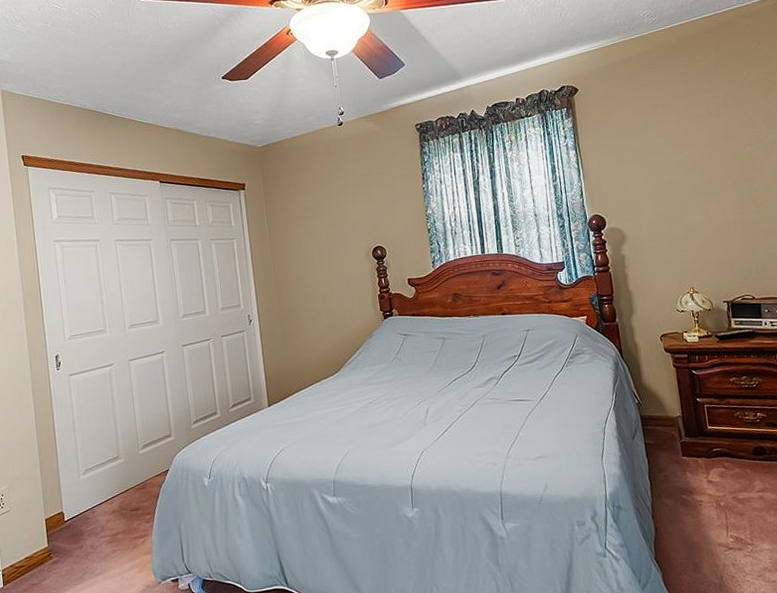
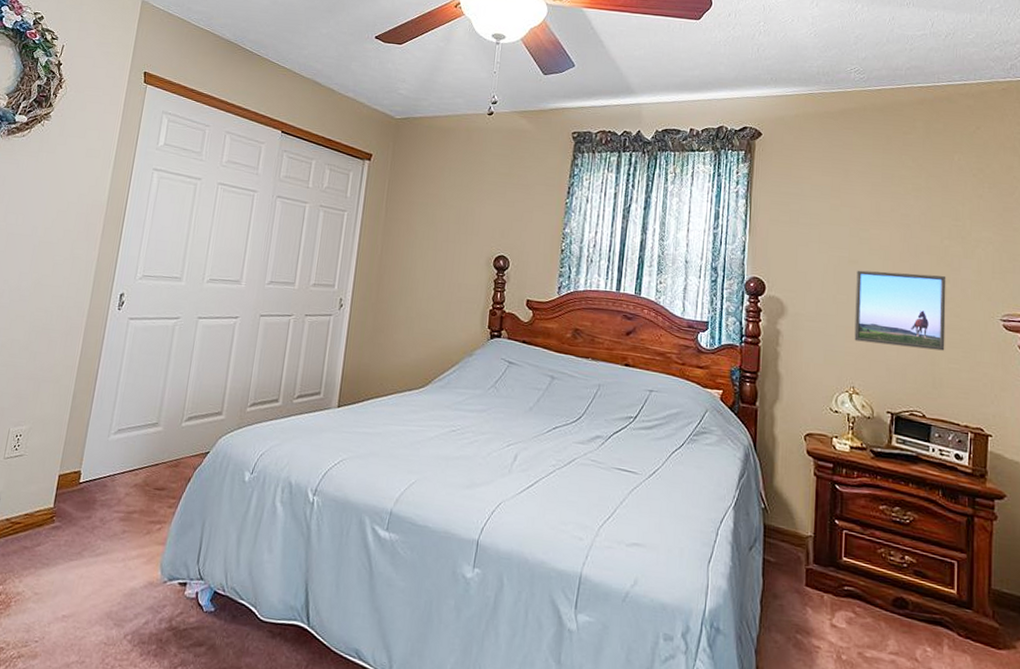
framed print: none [679,178,762,249] -> present [854,270,946,351]

